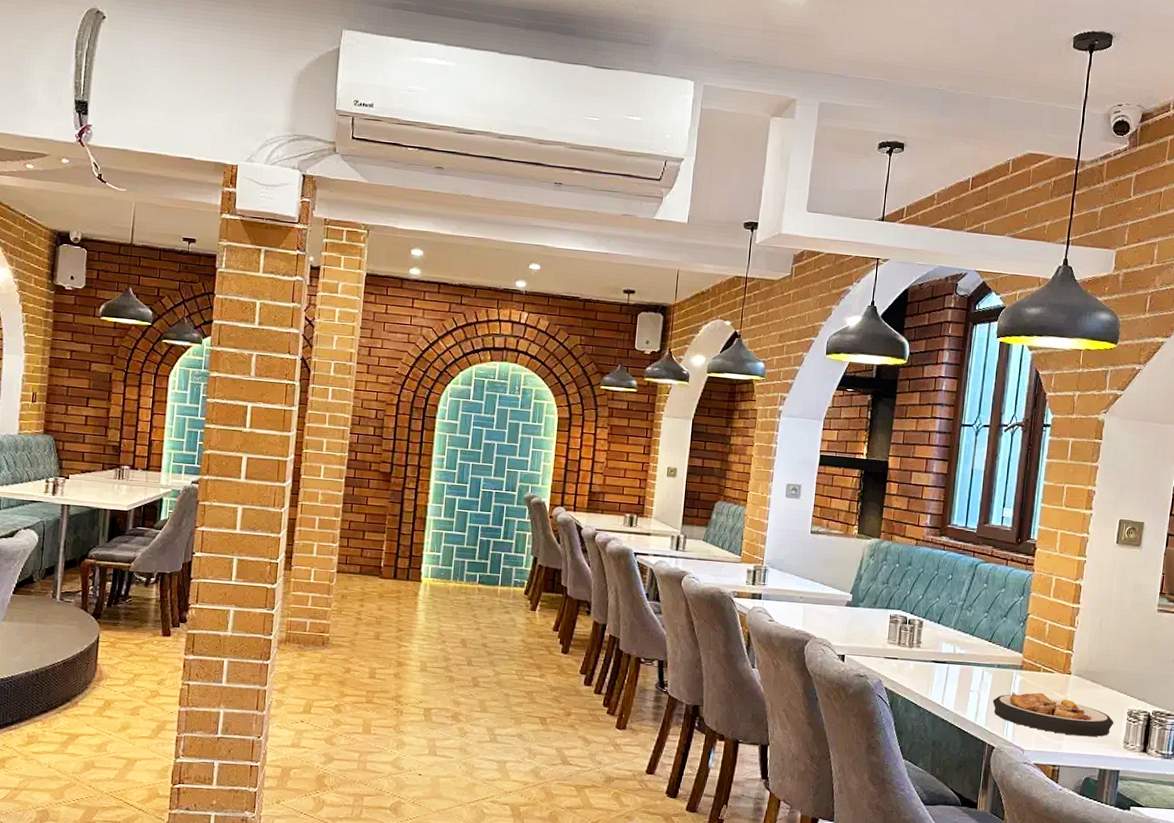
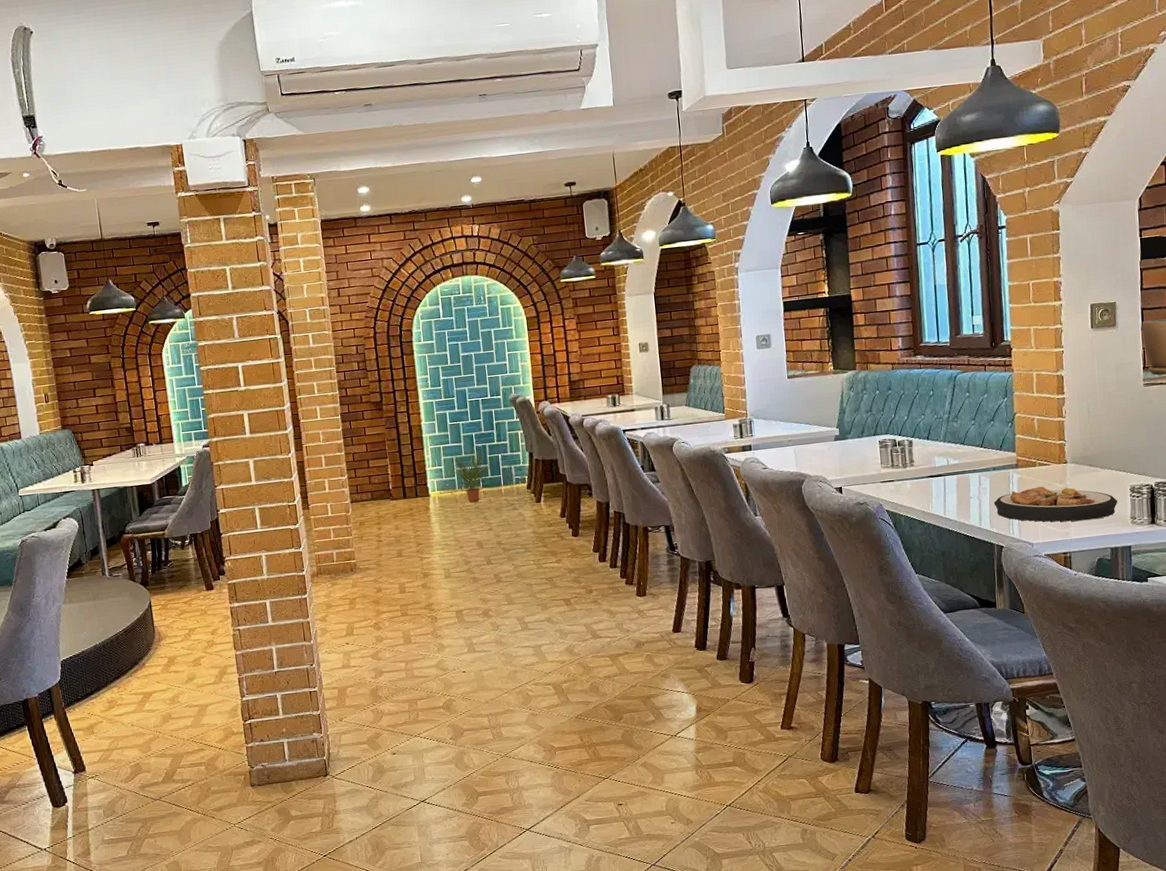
potted plant: none [448,544,494,598] -> present [450,451,493,503]

